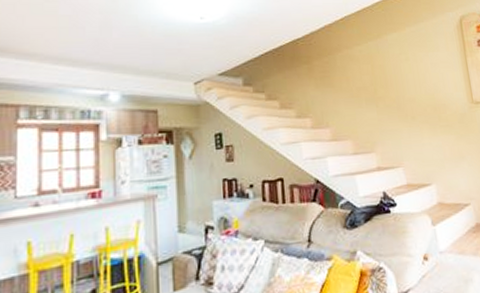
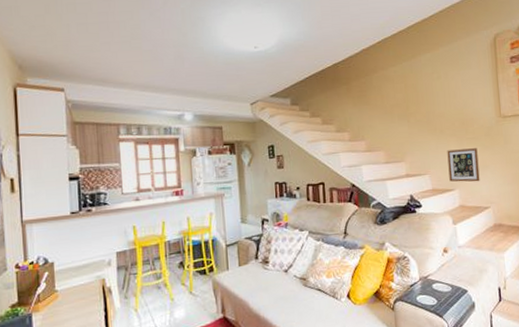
picture frame: none [420,137,458,176] -> present [447,148,480,182]

